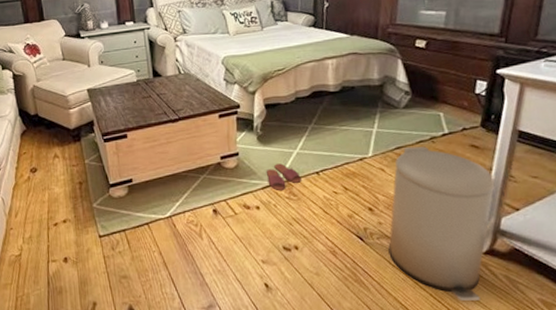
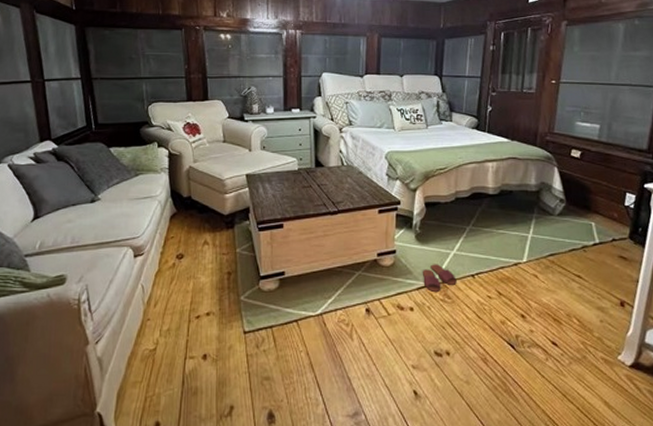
pedal bin: present [388,146,495,302] -> none [538,255,641,417]

